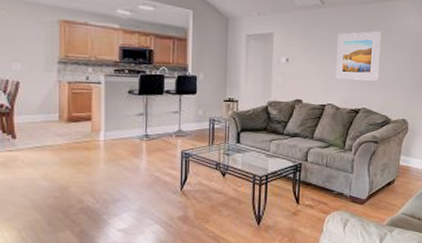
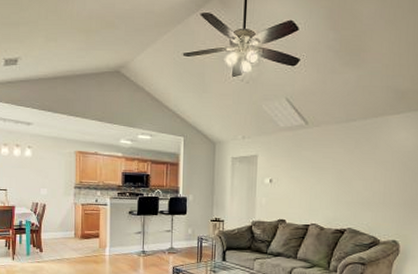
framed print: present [336,31,381,81] -> none [320,149,369,200]

